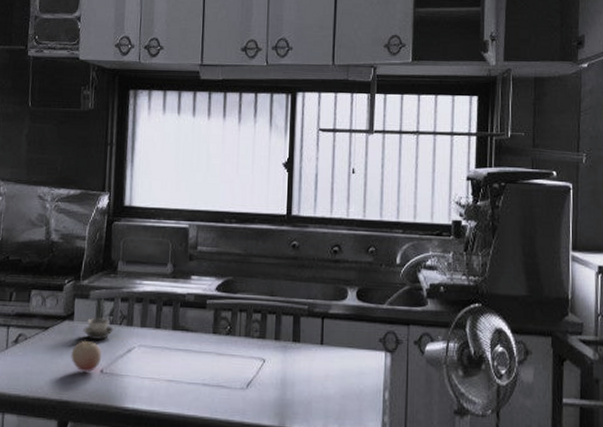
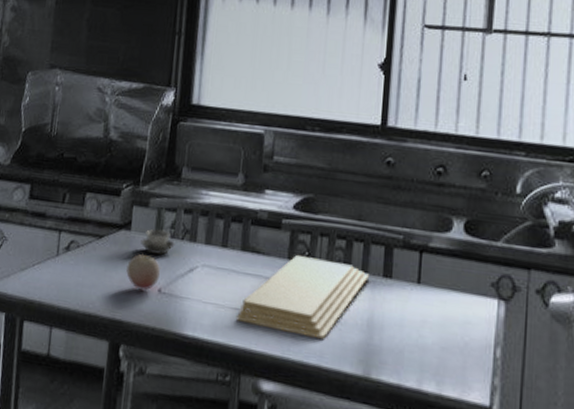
cutting board: none [171,330,281,399] -> present [237,255,369,339]

